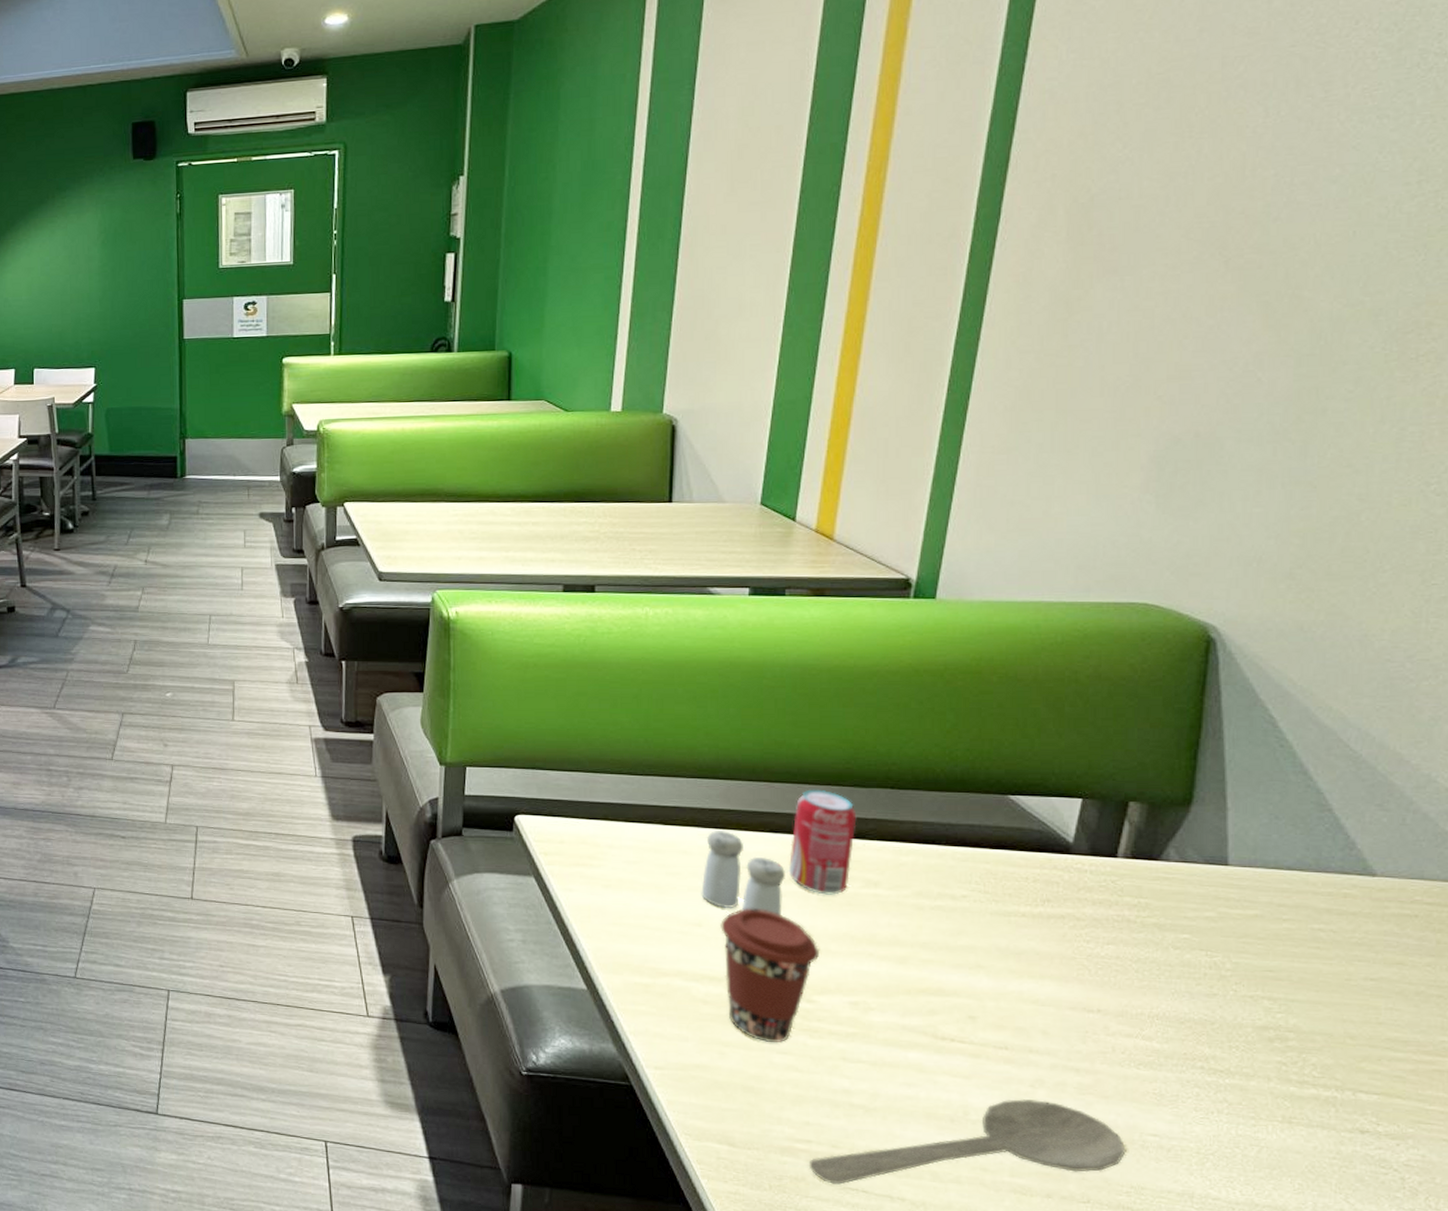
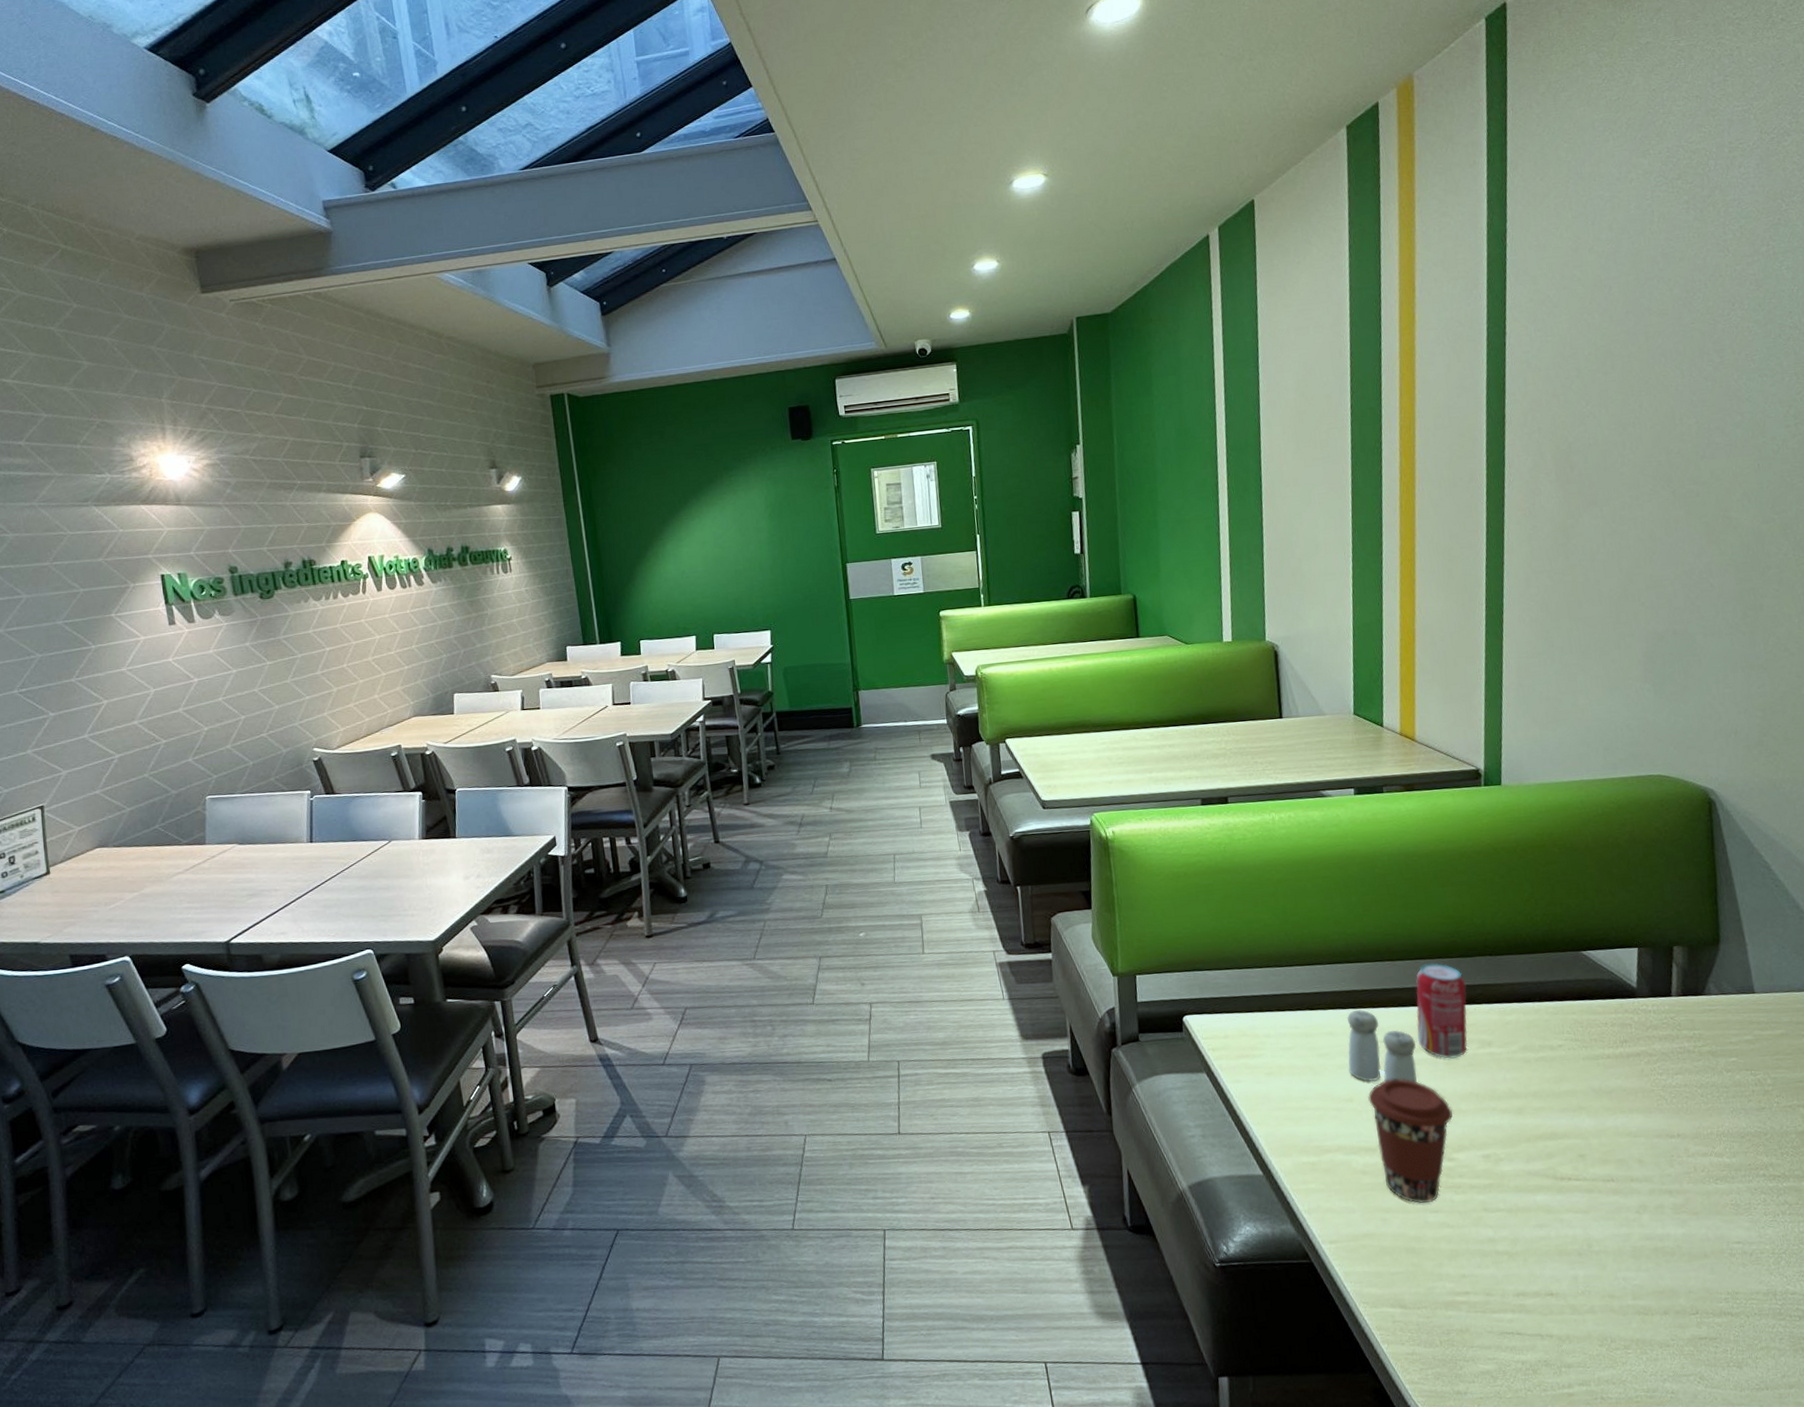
wooden spoon: present [808,1099,1126,1185] -> none [1469,1224,1719,1331]

